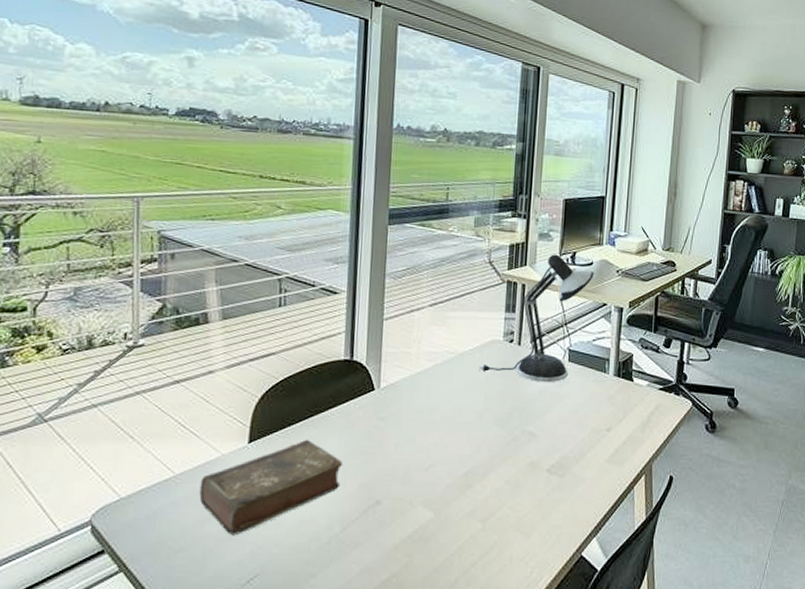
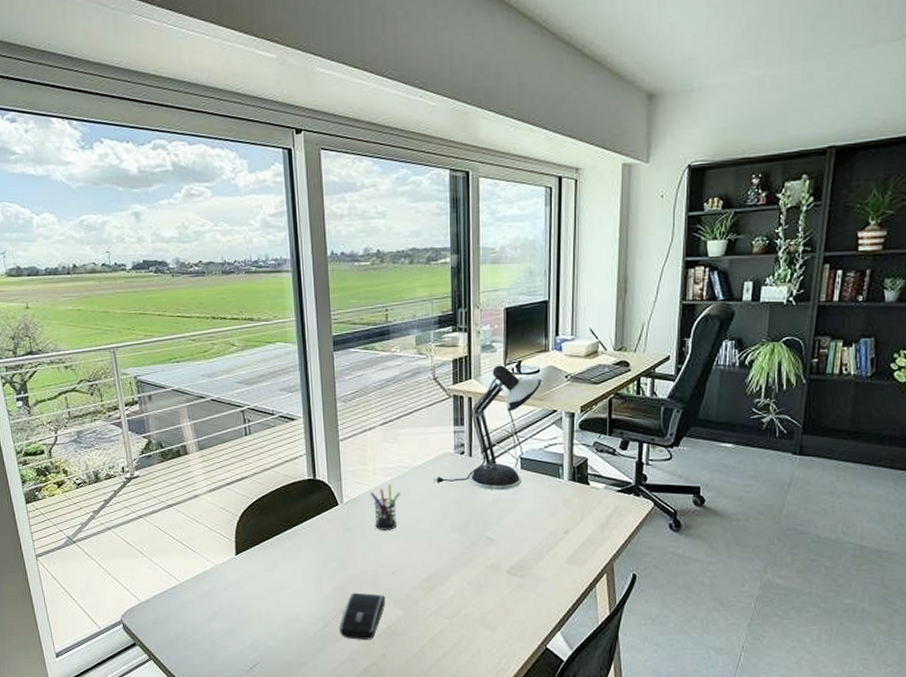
book: present [199,439,343,536] -> none [201,550,318,632]
computer mouse: none [360,490,415,546] -> present [340,592,386,640]
pen holder: none [410,370,443,421] -> present [370,484,400,530]

